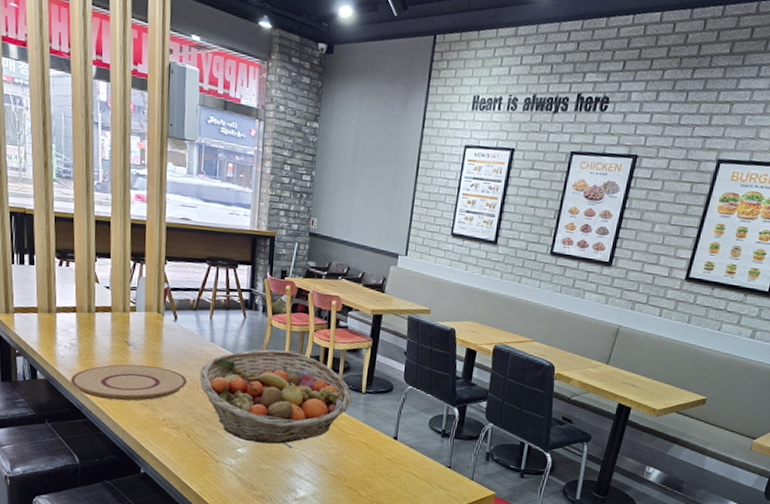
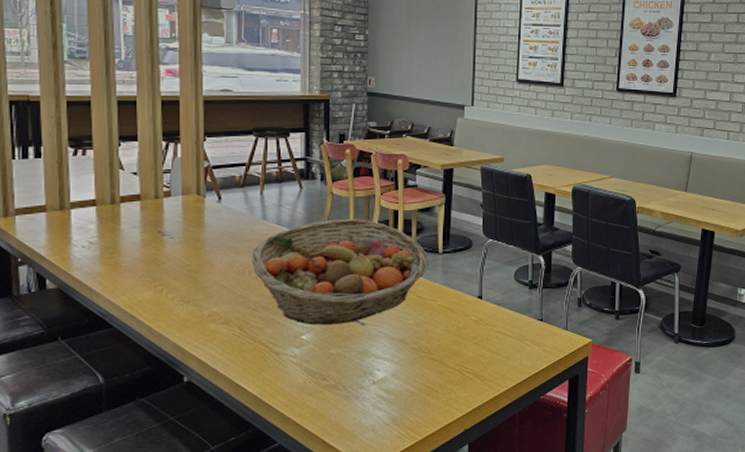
plate: present [70,364,187,401] -> none [90,256,237,301]

